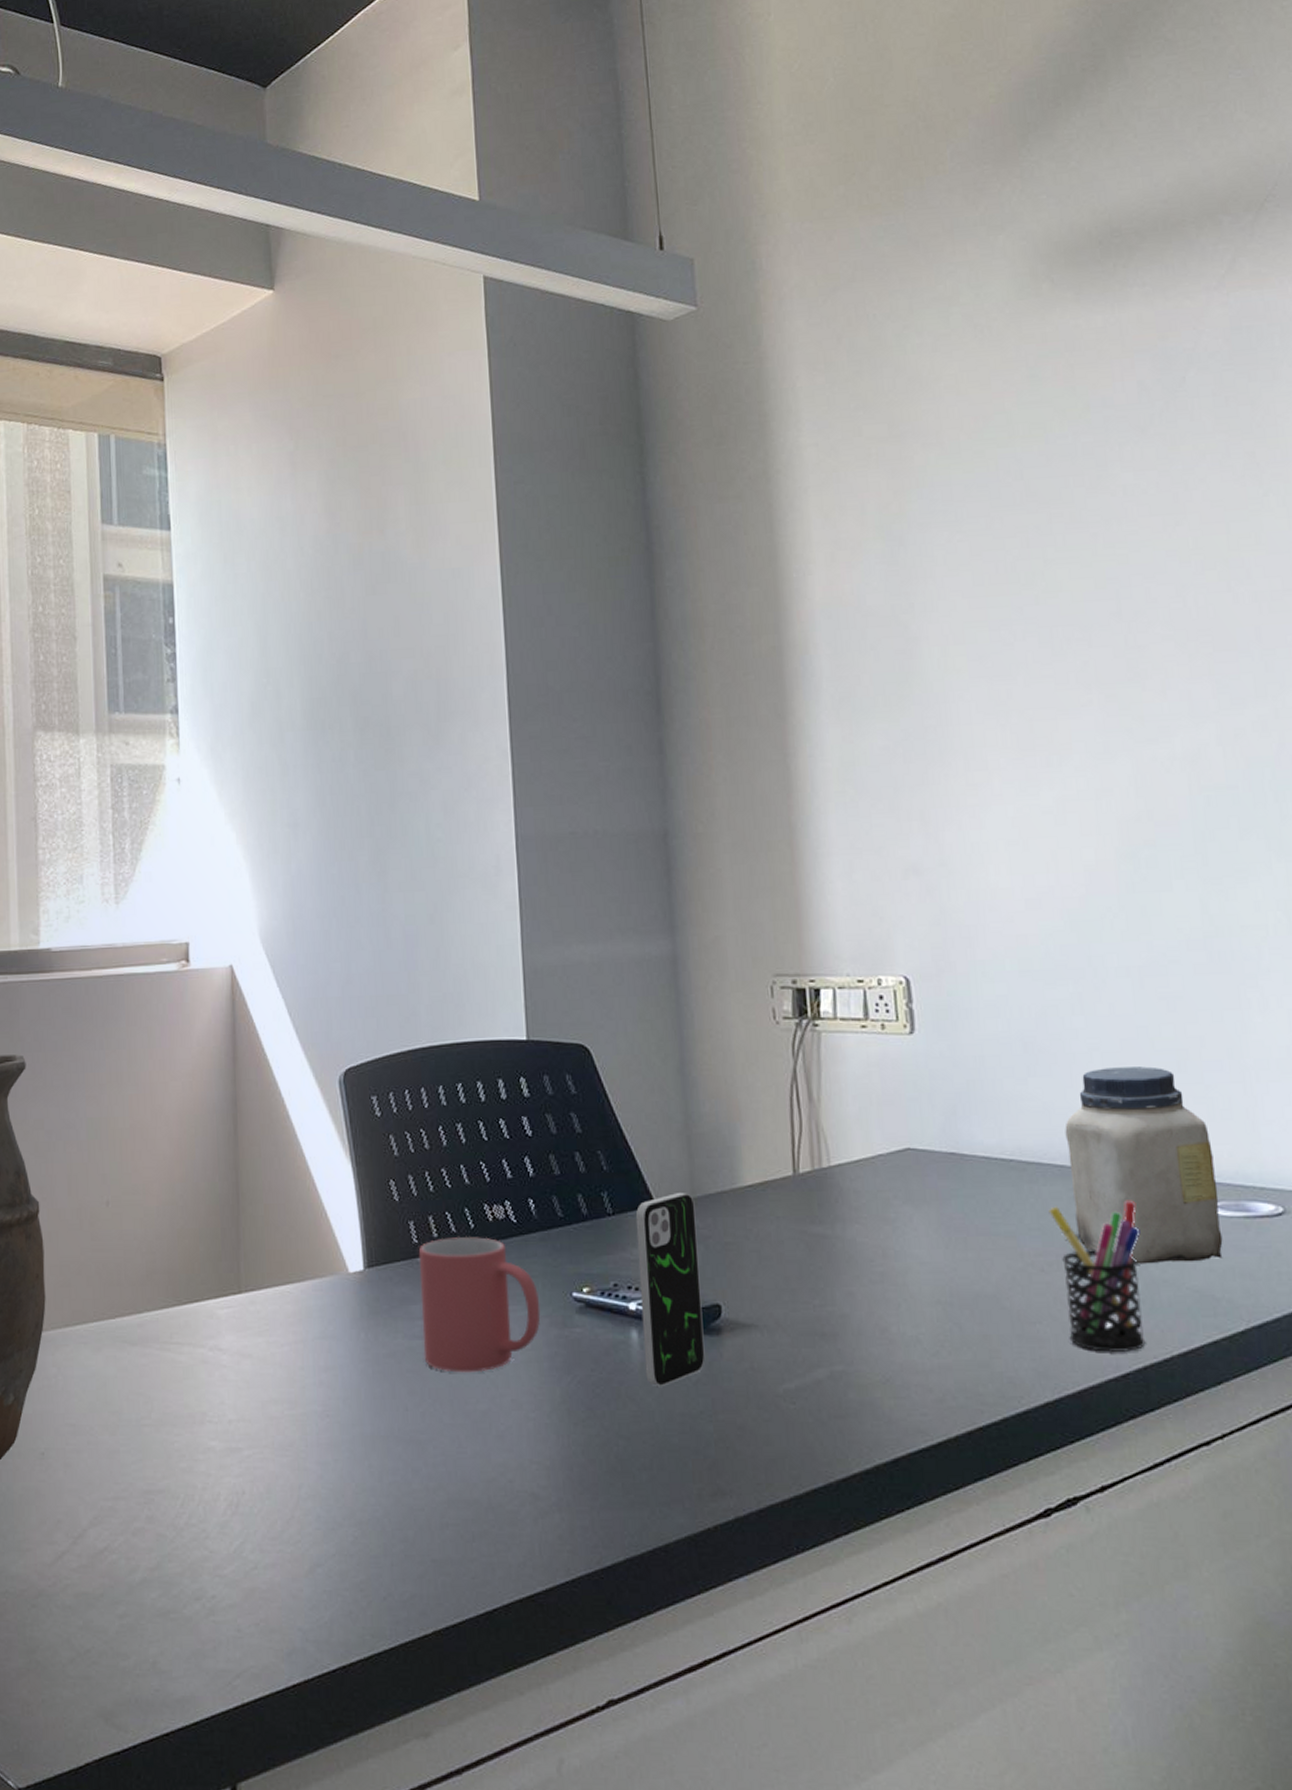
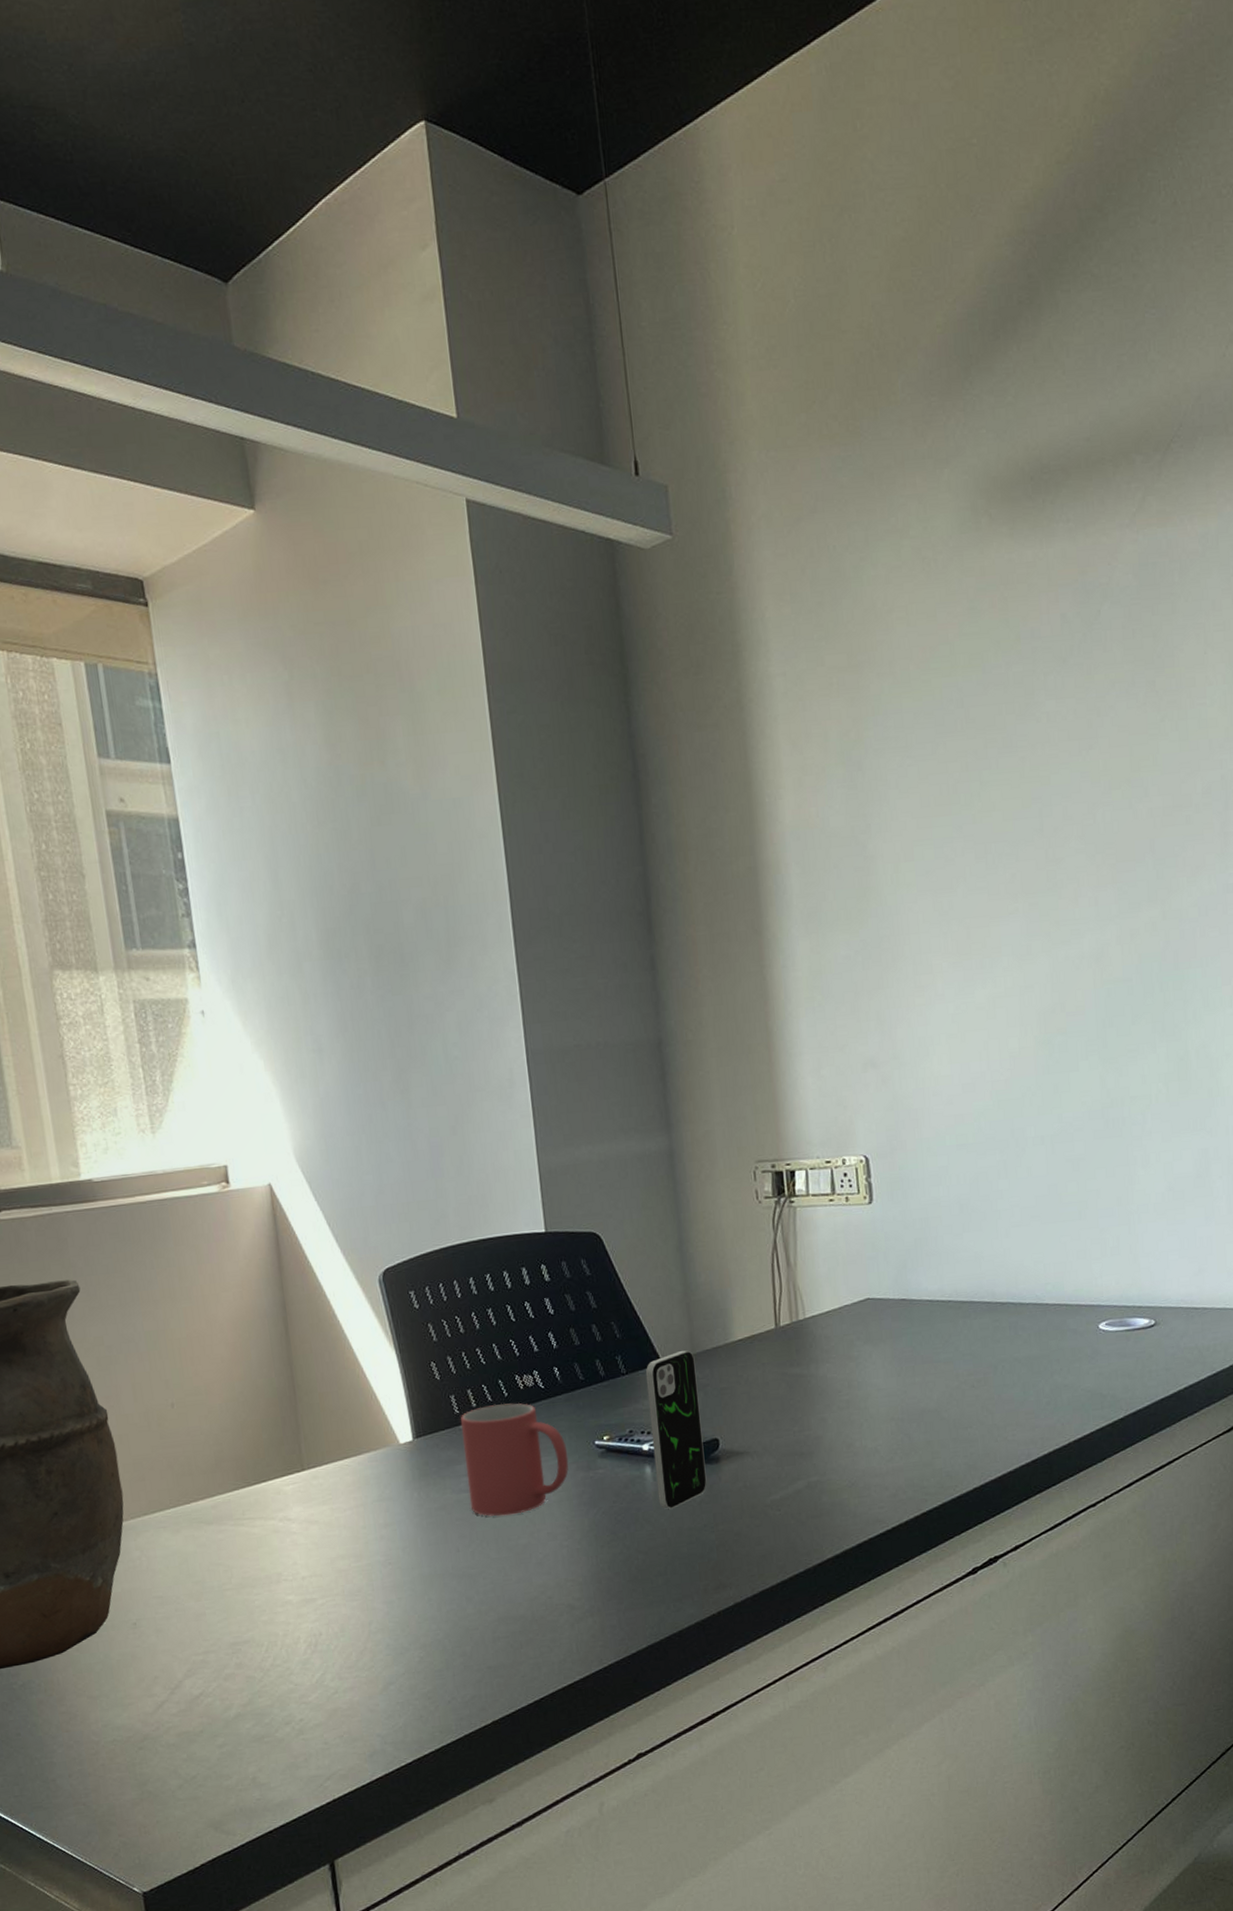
pen holder: present [1048,1200,1146,1352] -> none [978,1325,1050,1445]
jar: present [1065,1066,1223,1265] -> none [991,1217,1110,1375]

